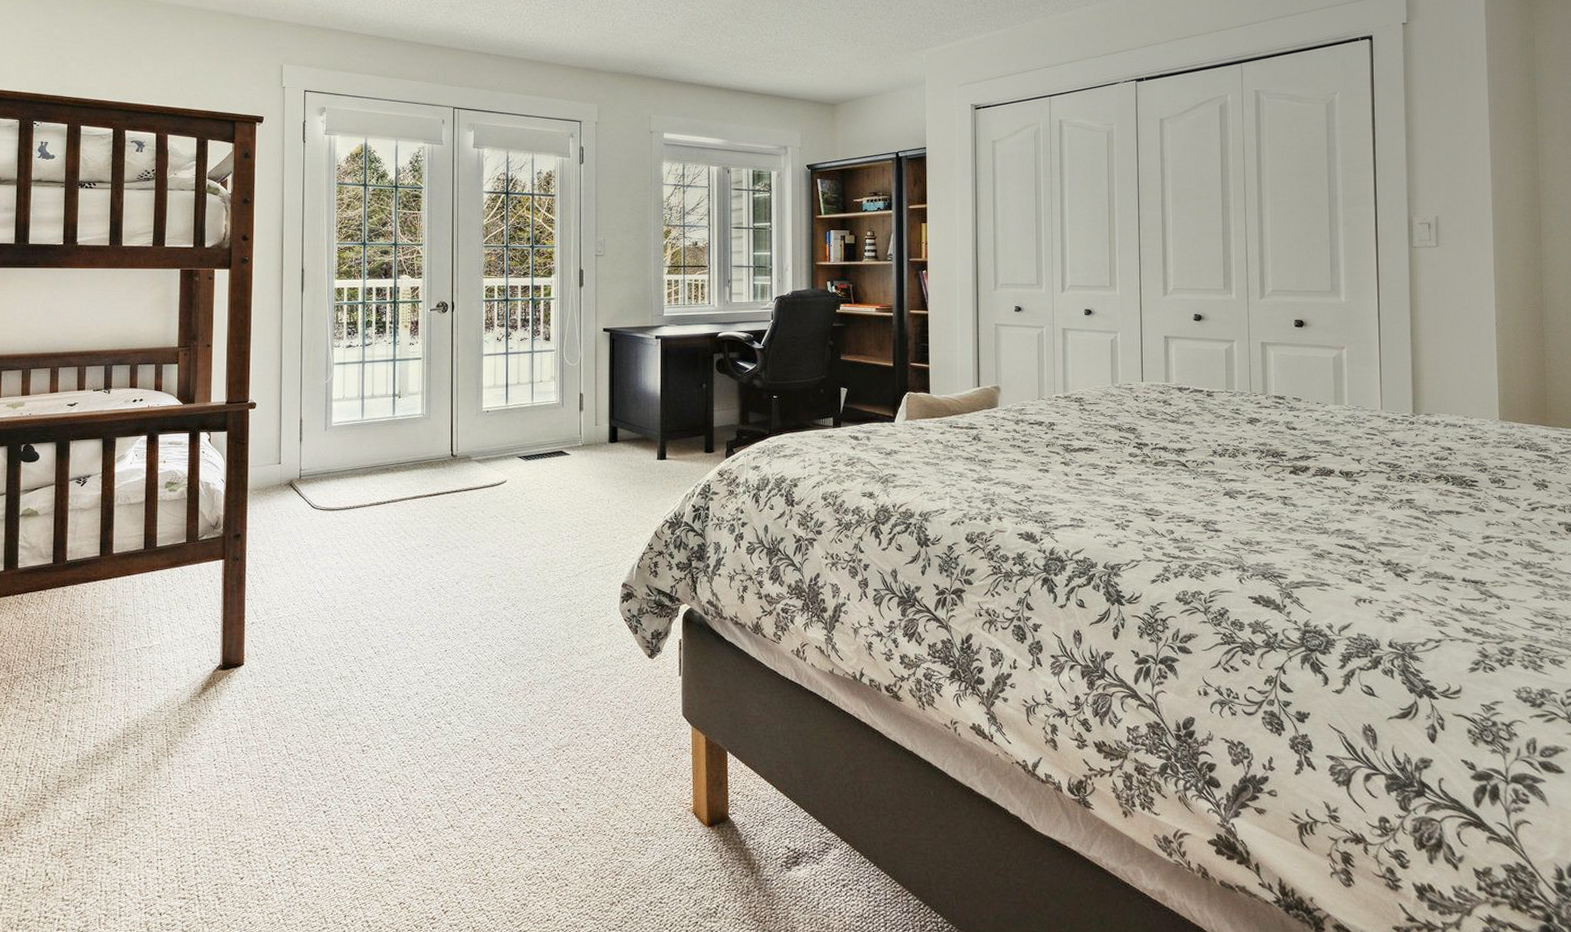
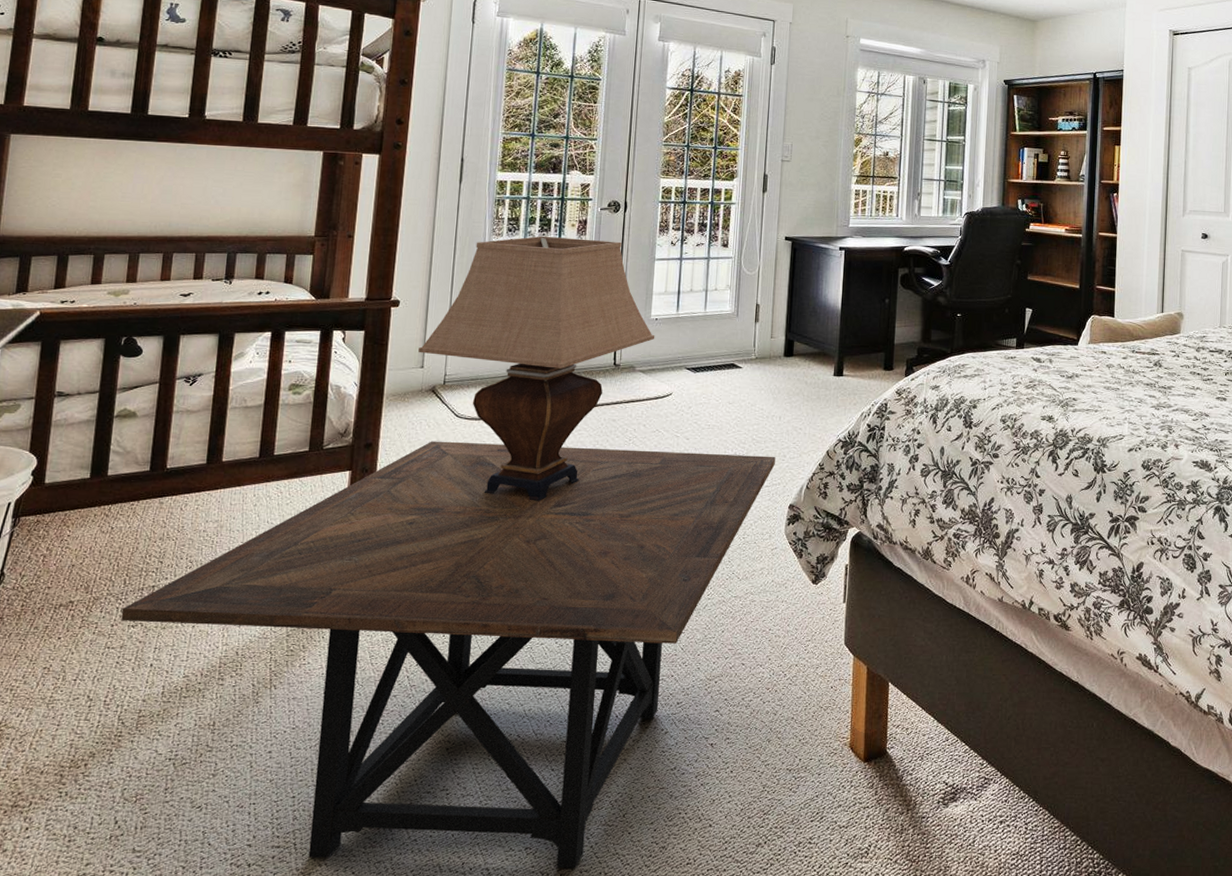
side table: none [38,531,607,922] -> present [121,441,775,869]
table lamp: none [275,337,488,584] -> present [418,235,655,501]

